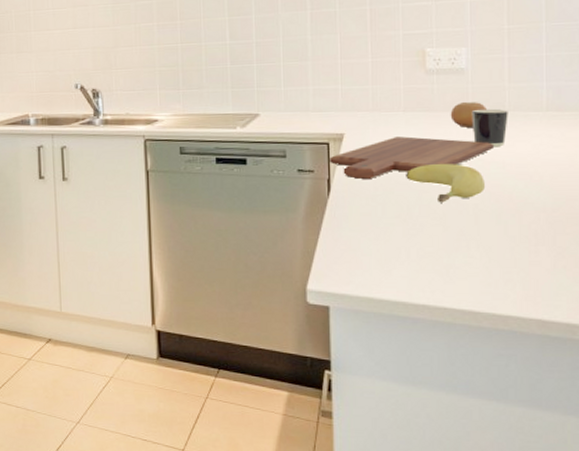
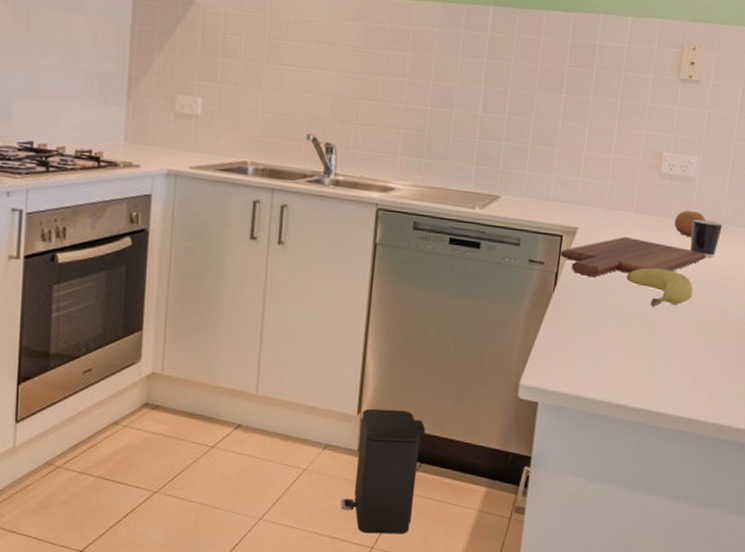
pedal bin: none [147,320,219,438] -> present [340,408,426,534]

